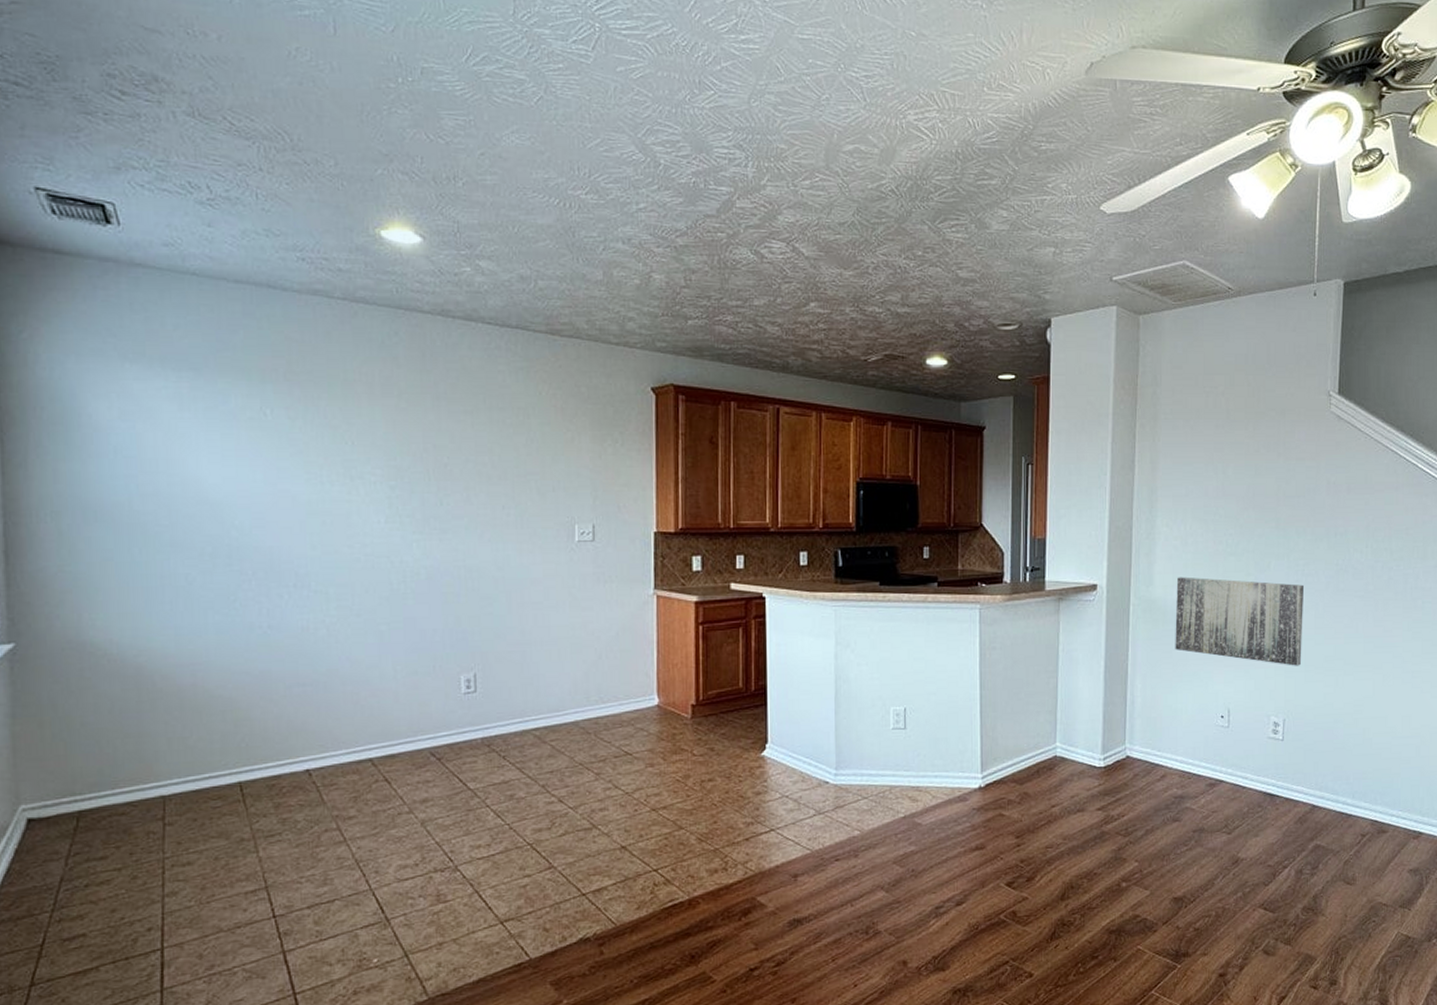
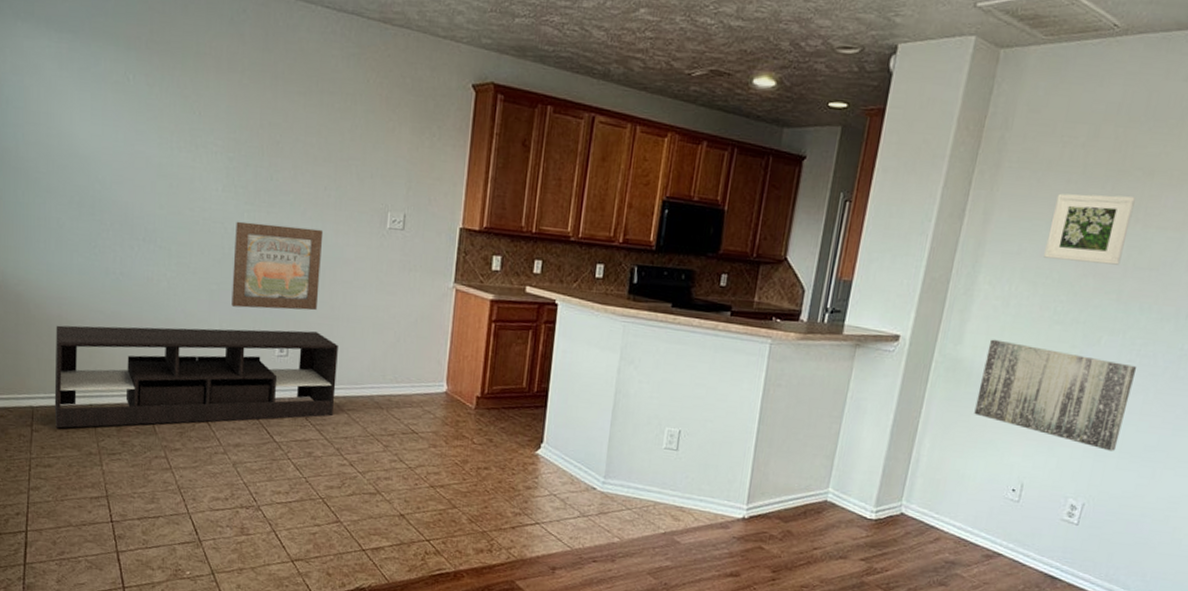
media console: none [189,661,535,817] -> present [54,325,338,429]
wall art: none [404,551,506,646] -> present [231,221,324,311]
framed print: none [1209,435,1274,497] -> present [1044,193,1136,265]

